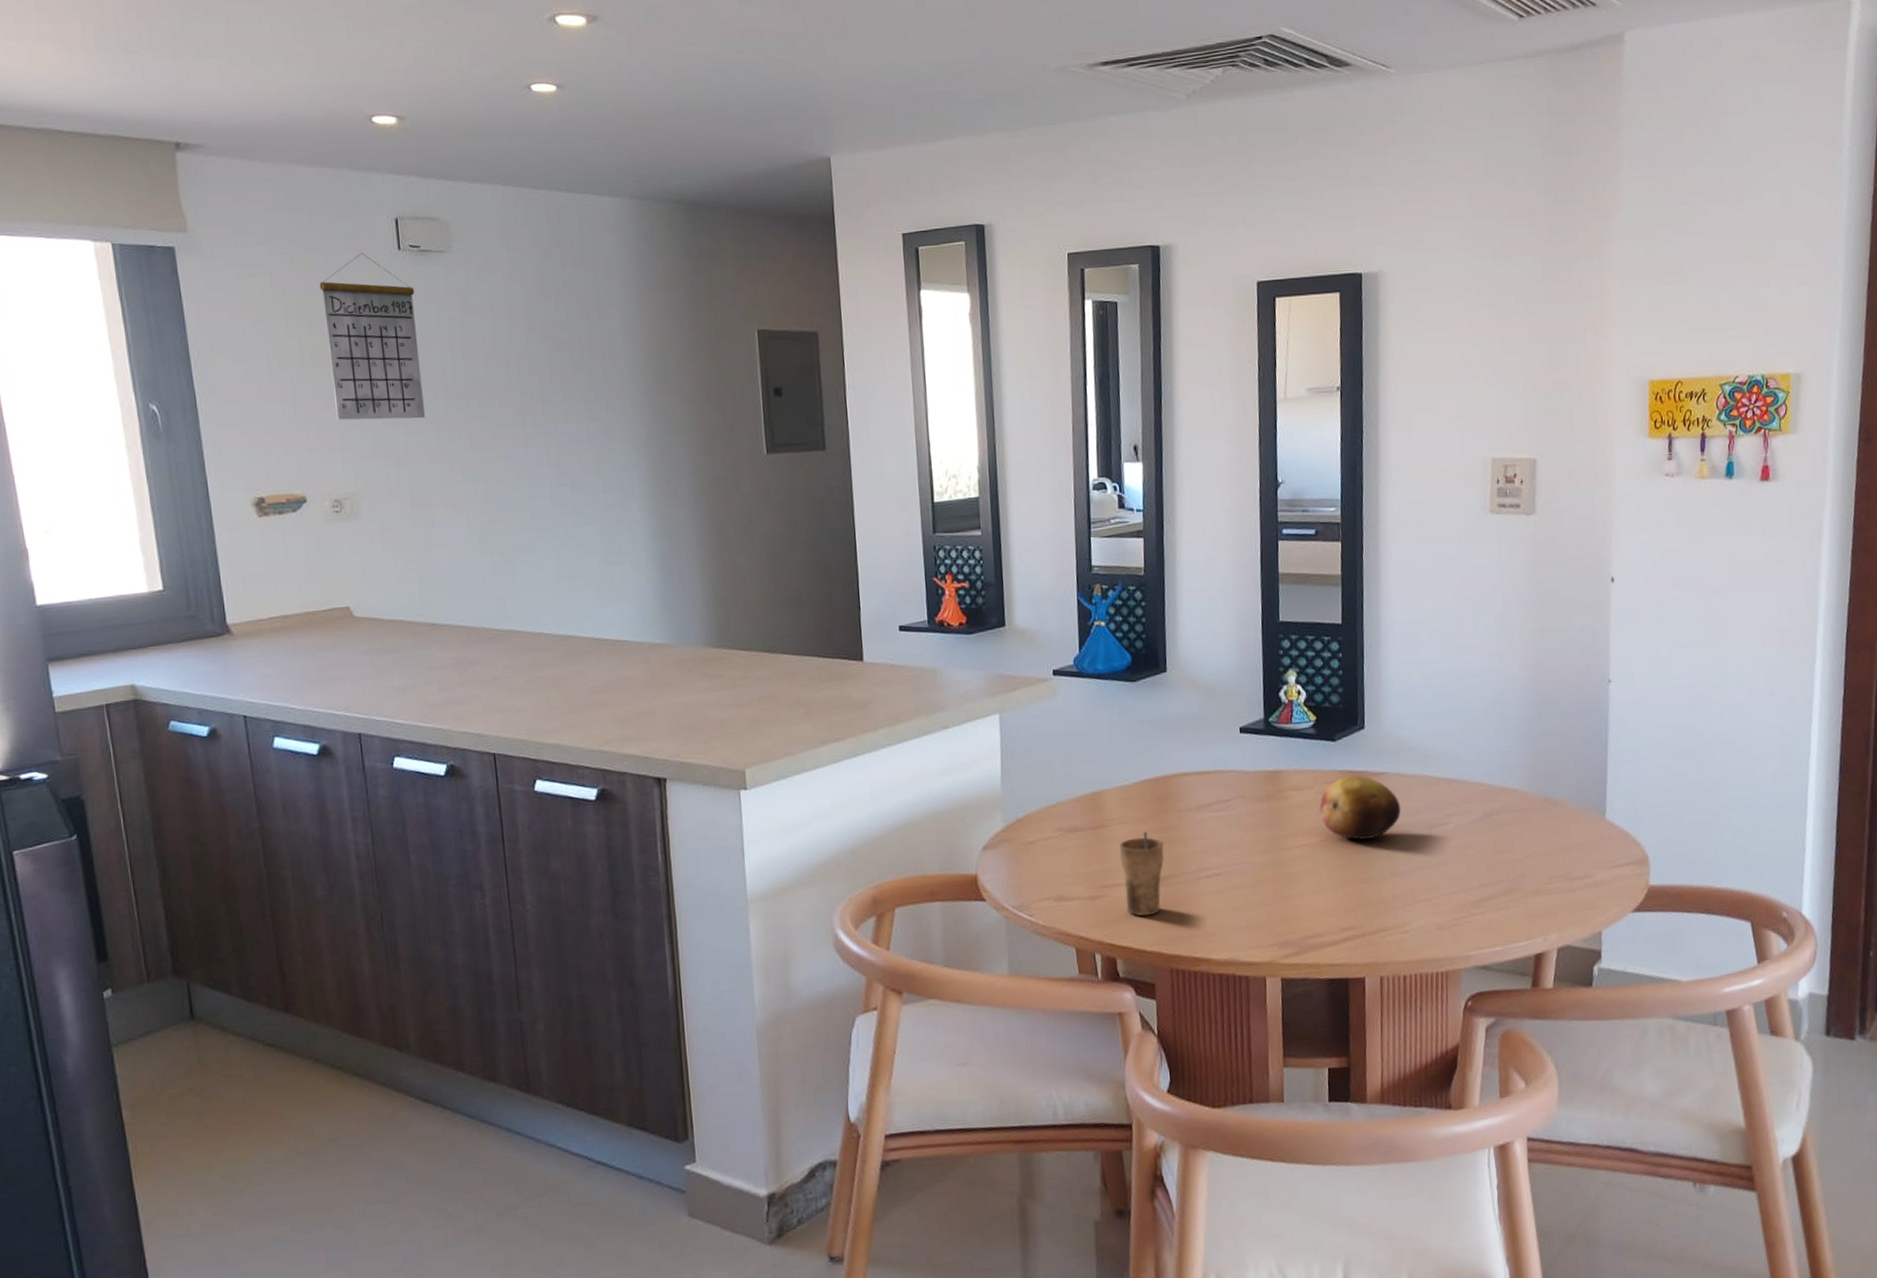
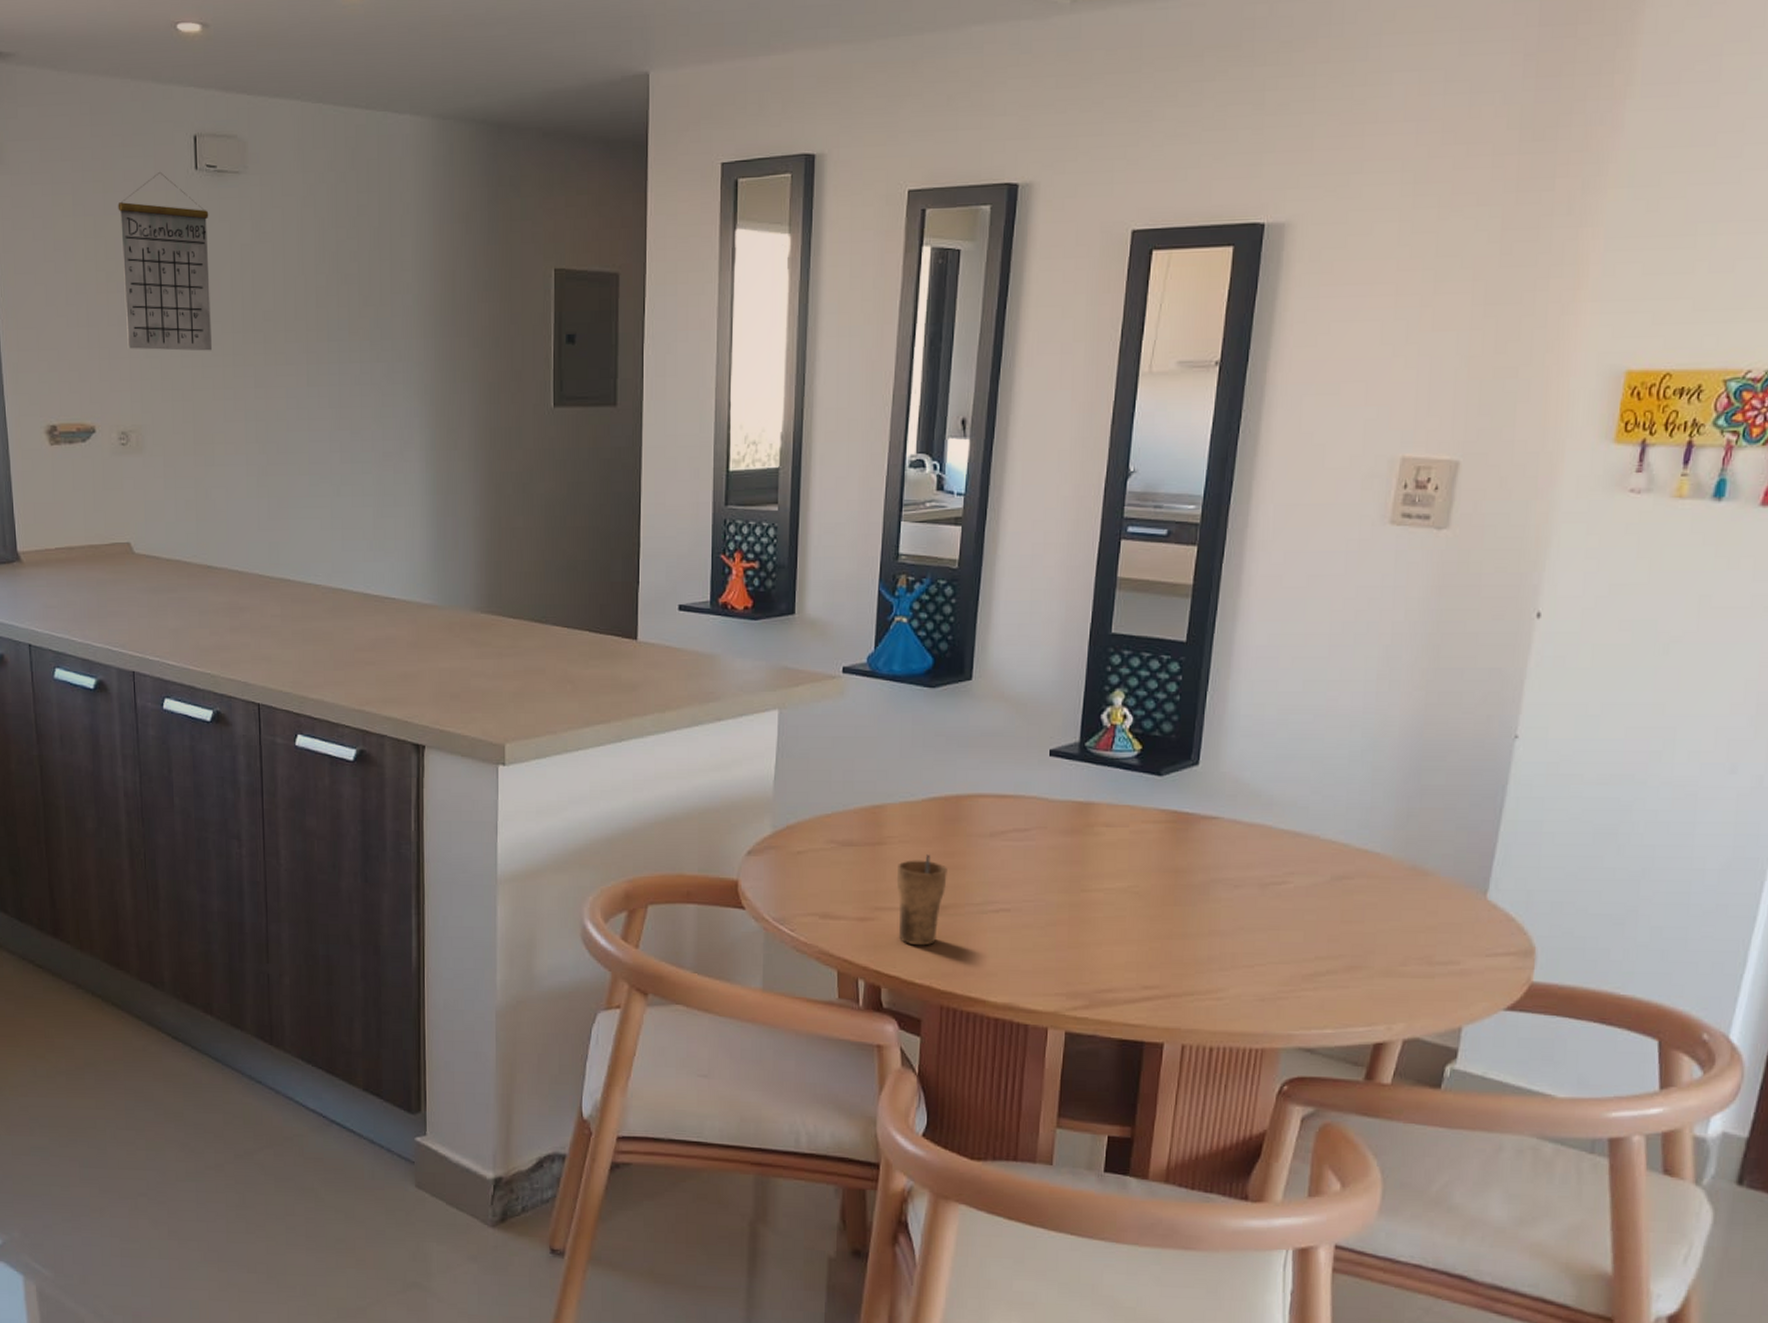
fruit: present [1318,775,1402,840] -> none [1131,817,1232,891]

